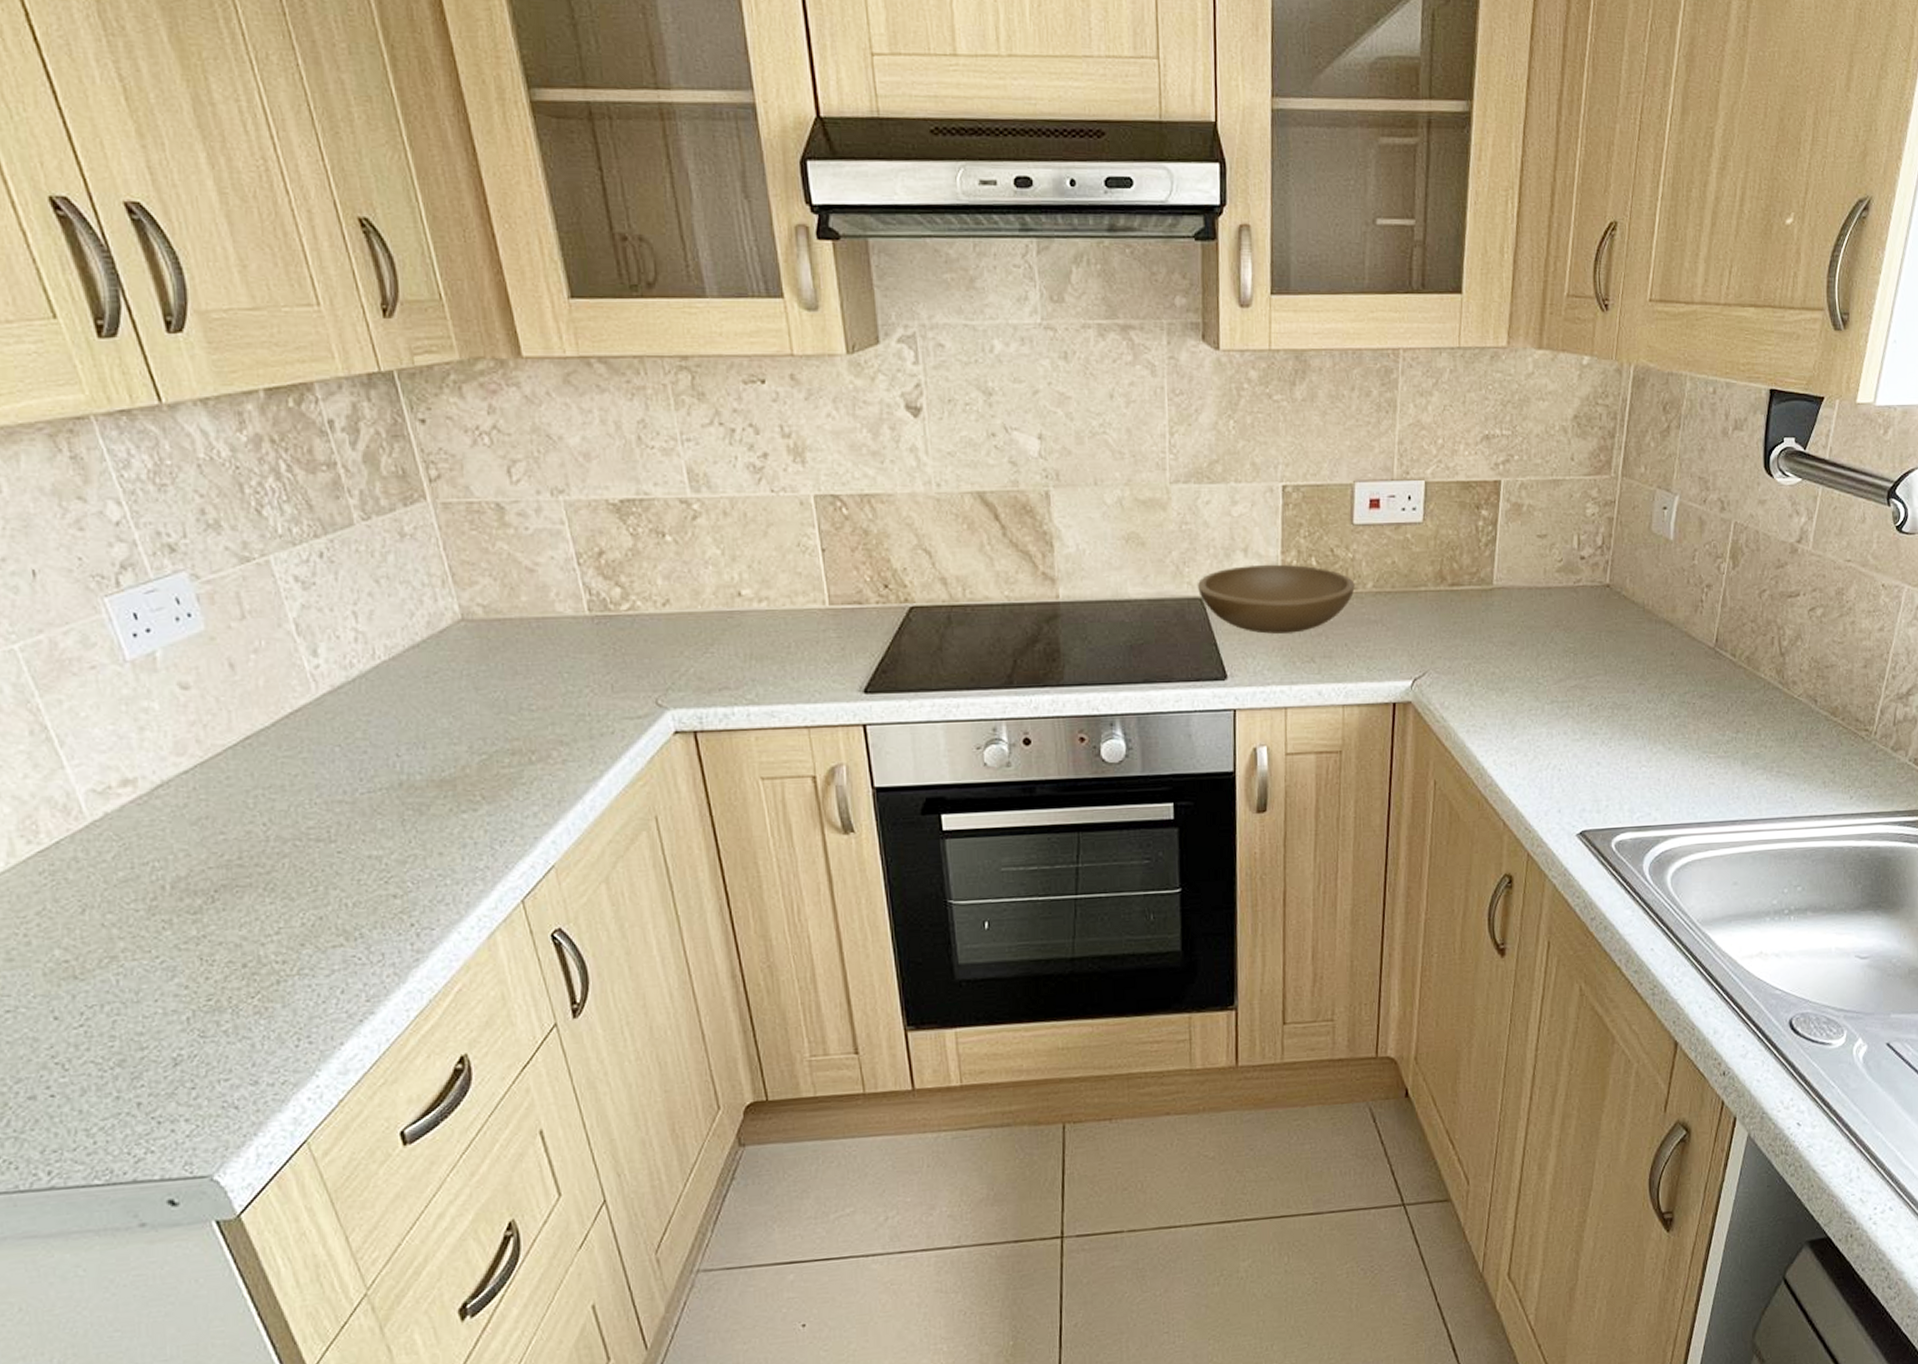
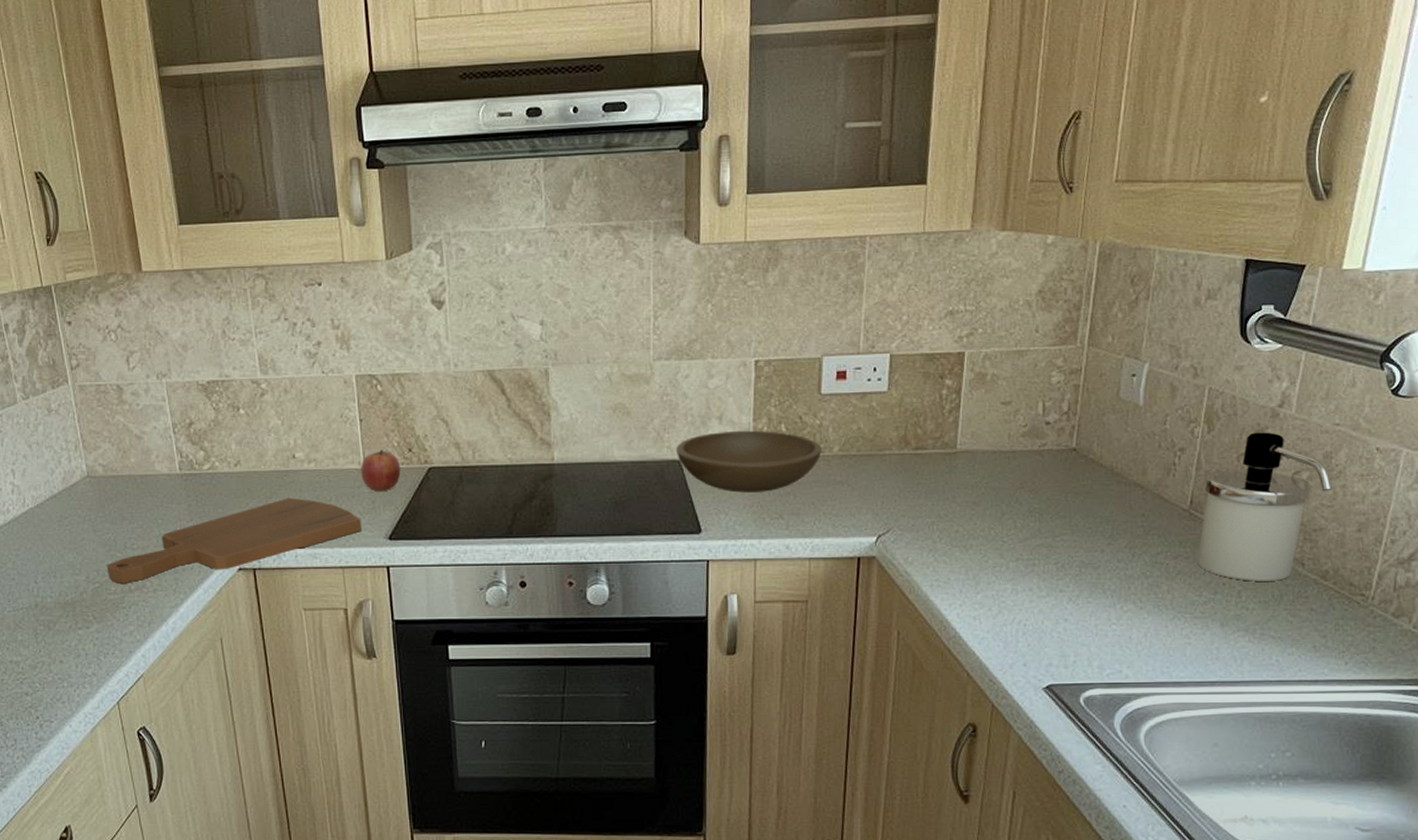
cutting board: none [496,644,830,754] -> present [107,497,362,583]
fruit: none [825,585,876,635] -> present [361,449,401,491]
soap dispenser: none [1721,568,1844,719] -> present [1196,432,1333,581]

